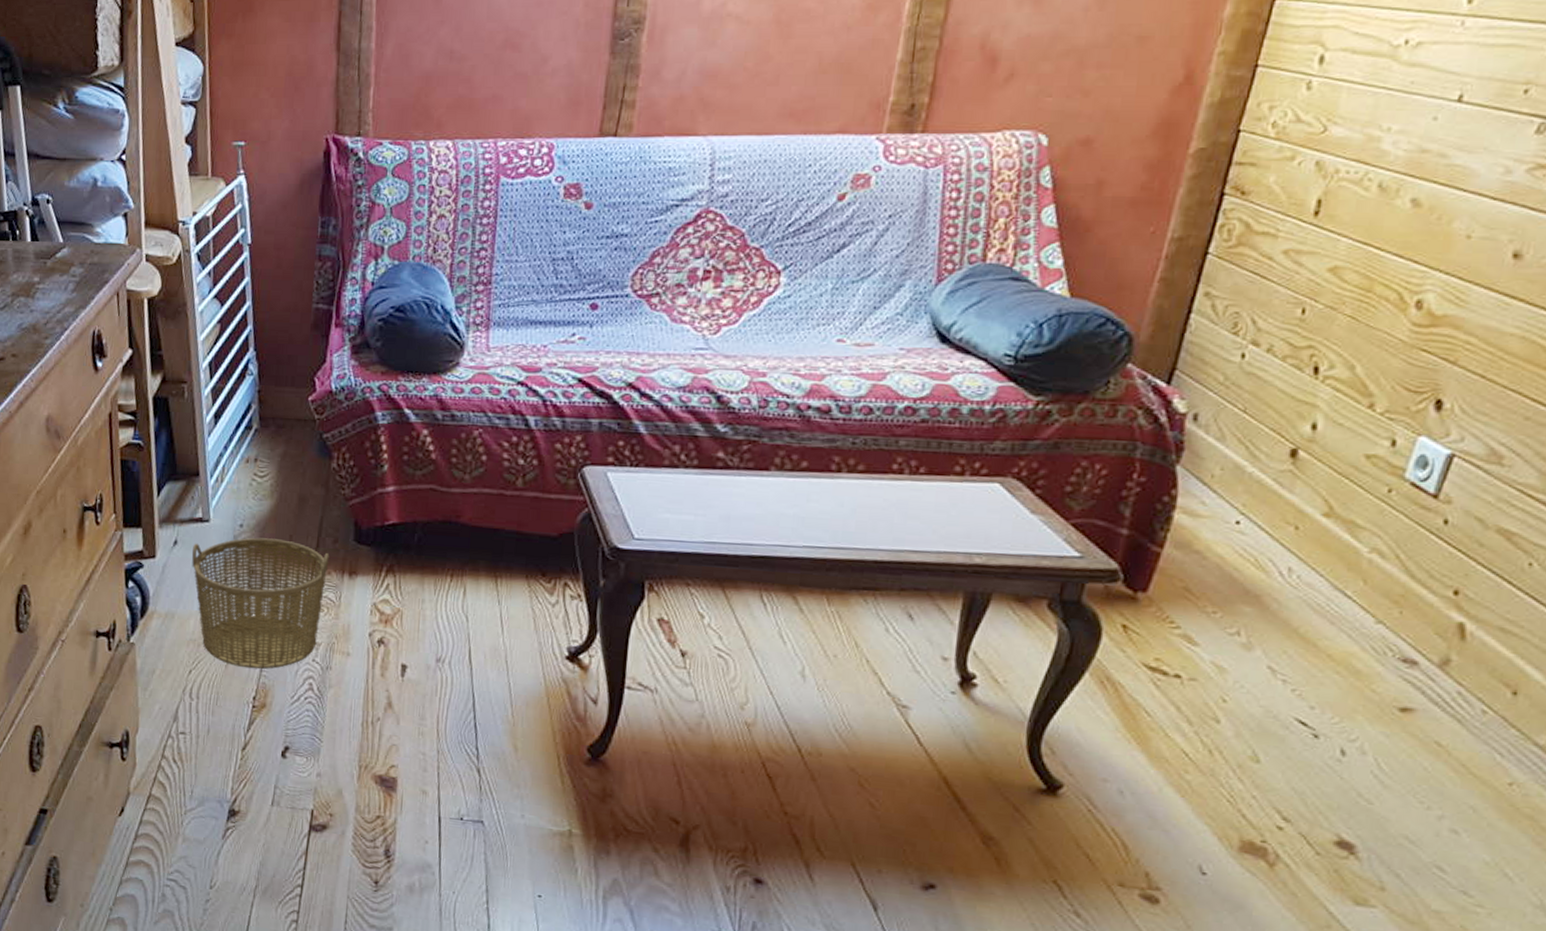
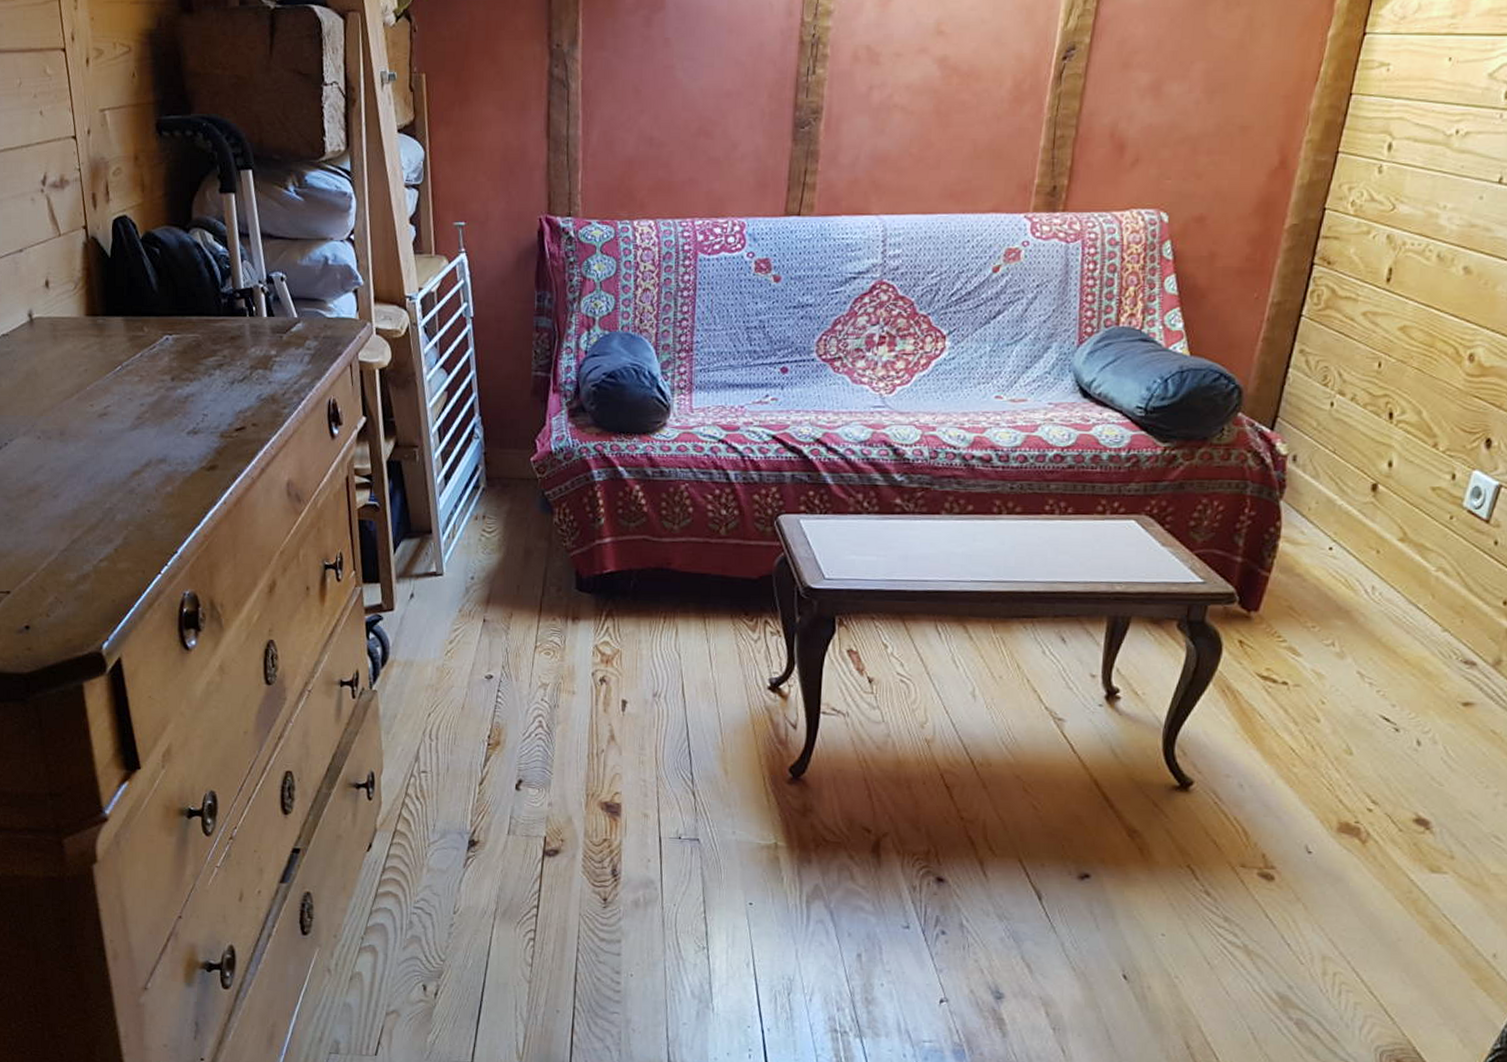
basket: present [192,537,330,669] -> none [428,588,554,710]

